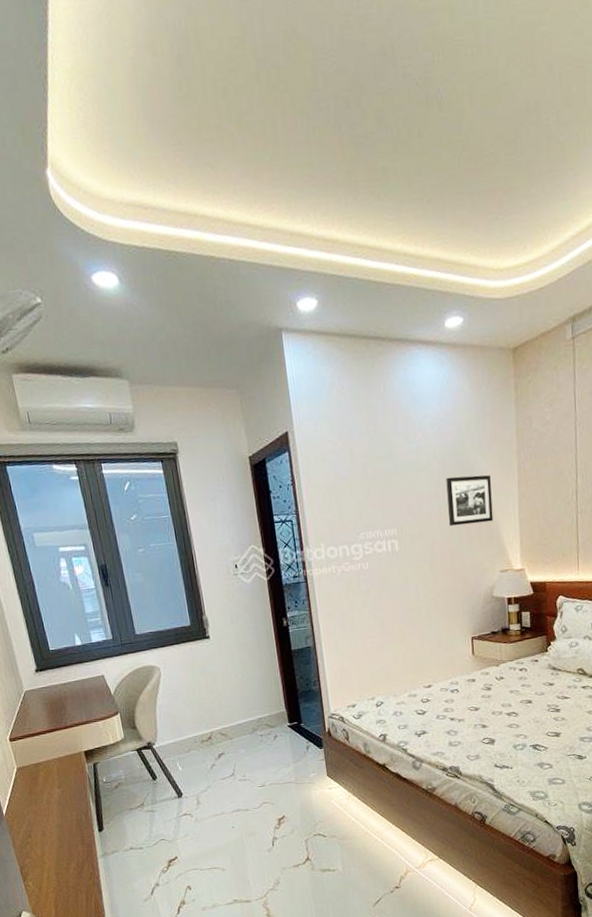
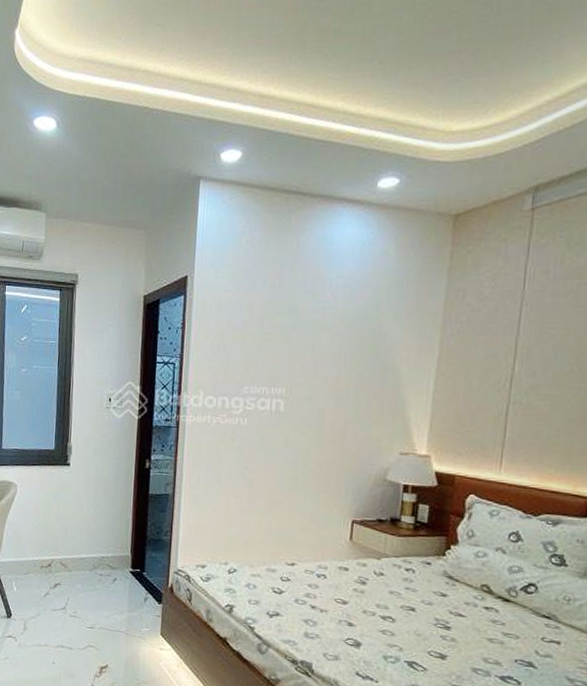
picture frame: present [446,475,494,527] -> none [347,342,406,397]

